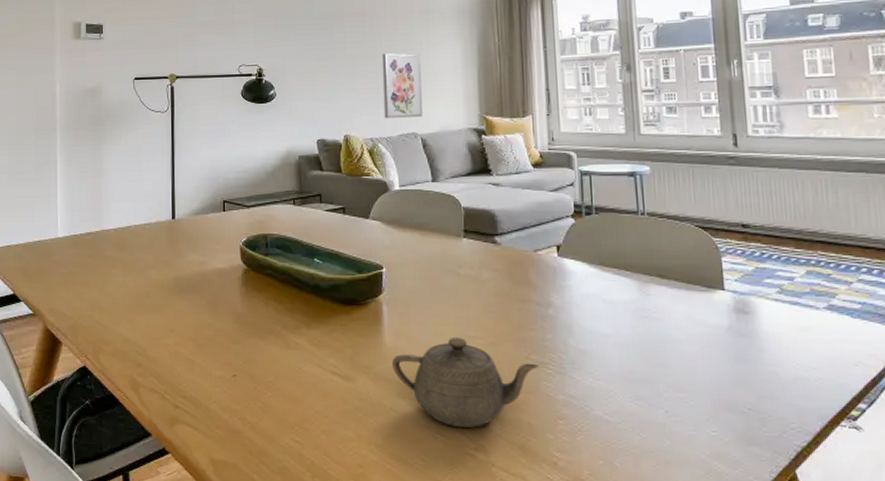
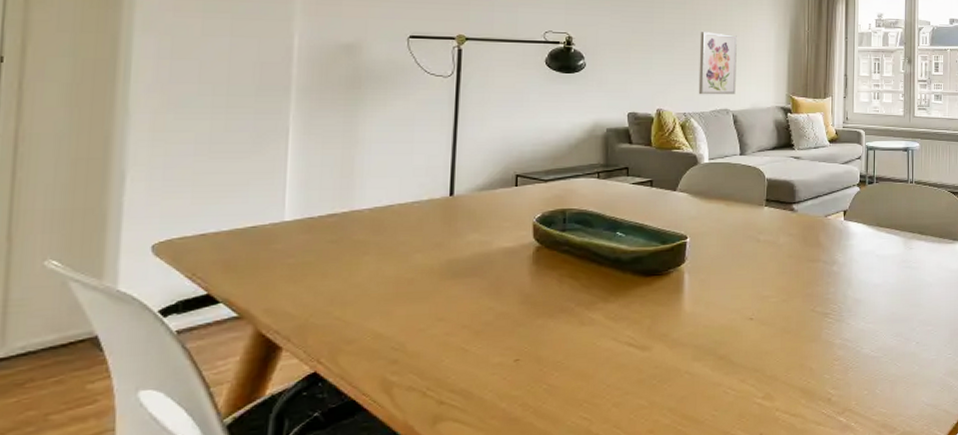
teapot: present [391,336,540,428] -> none [689,297,823,381]

